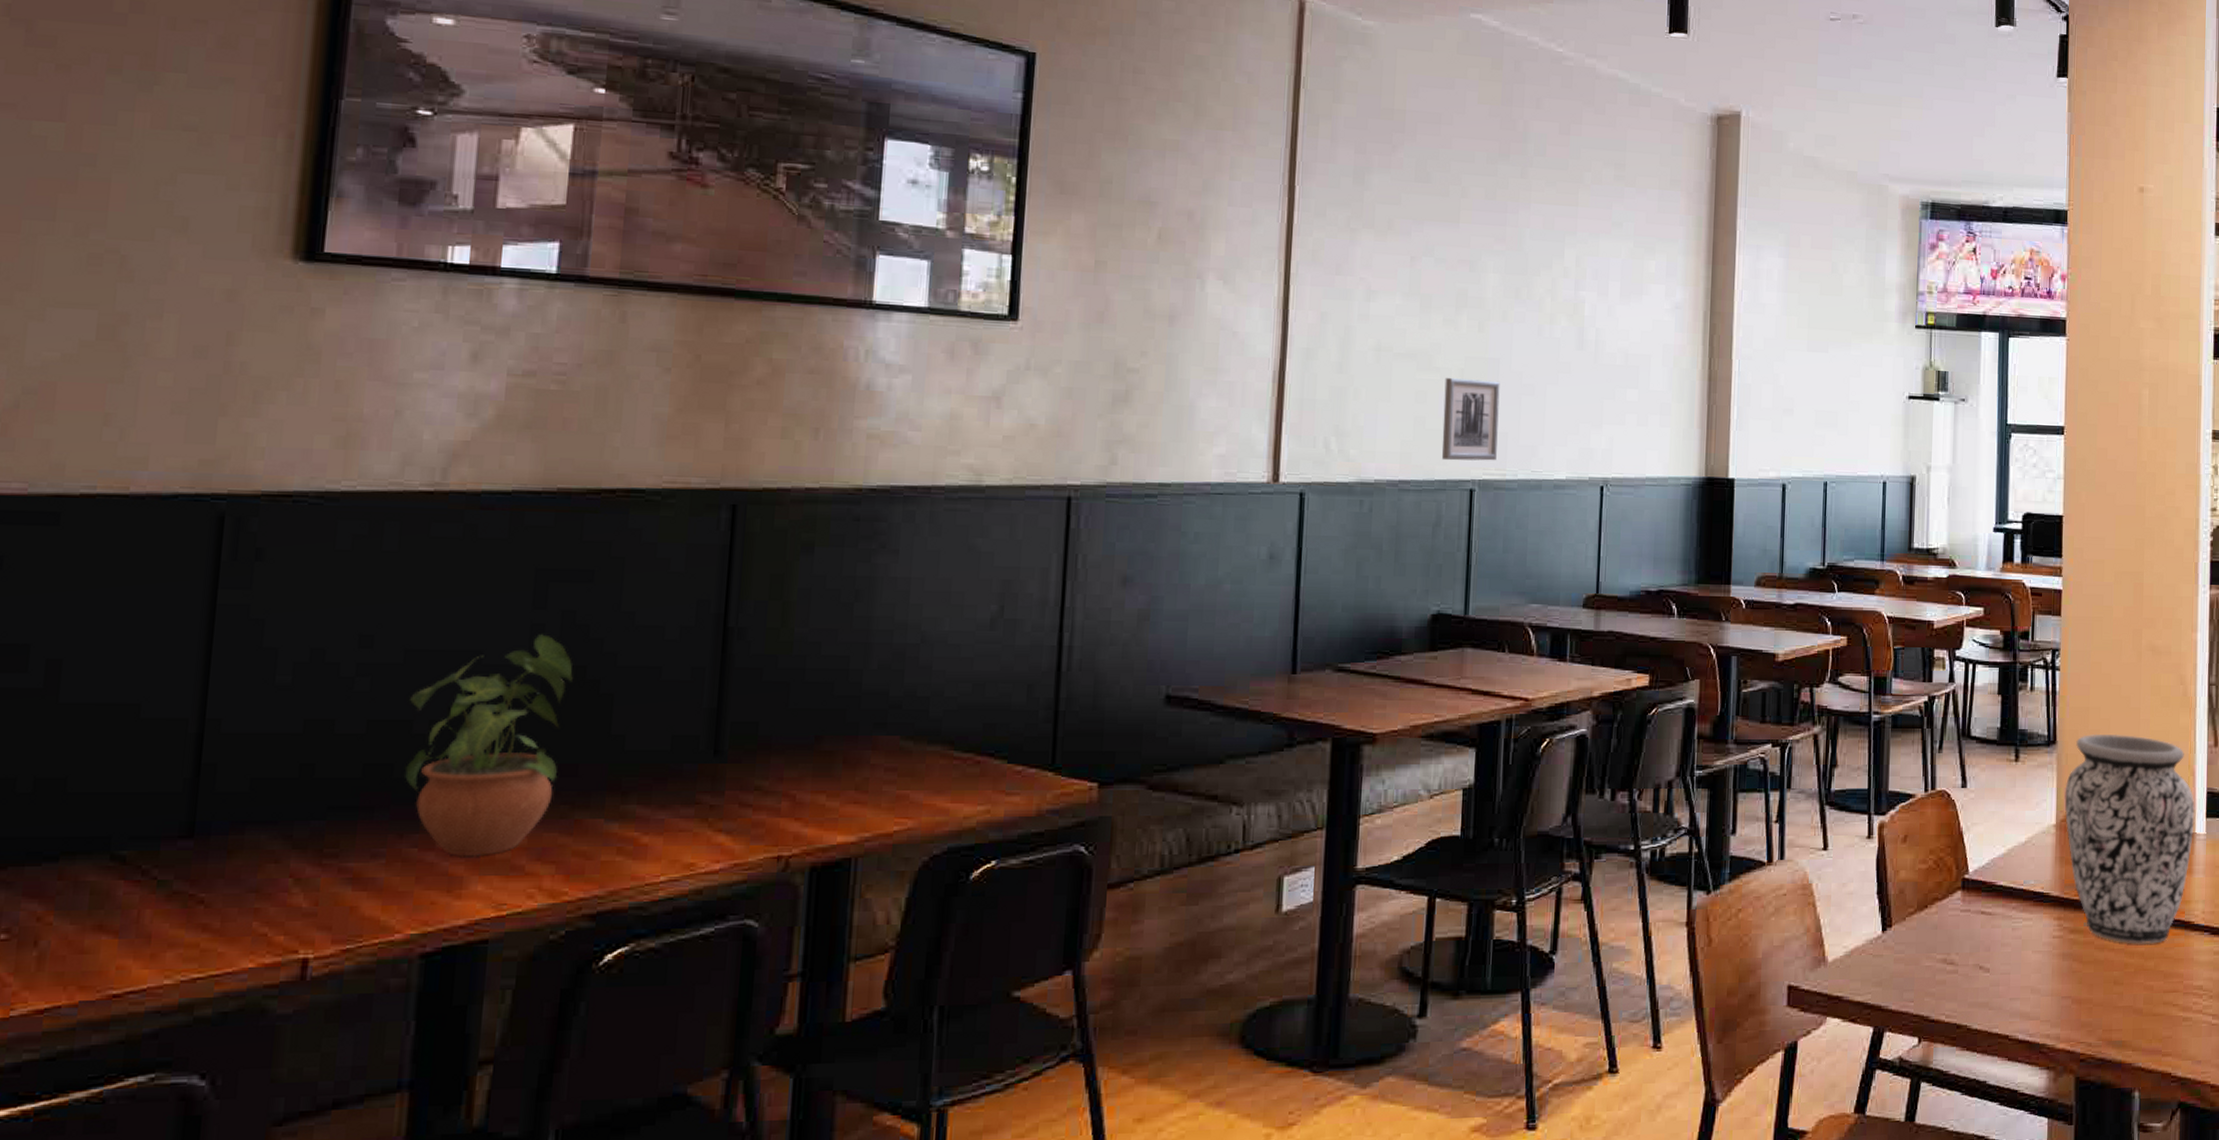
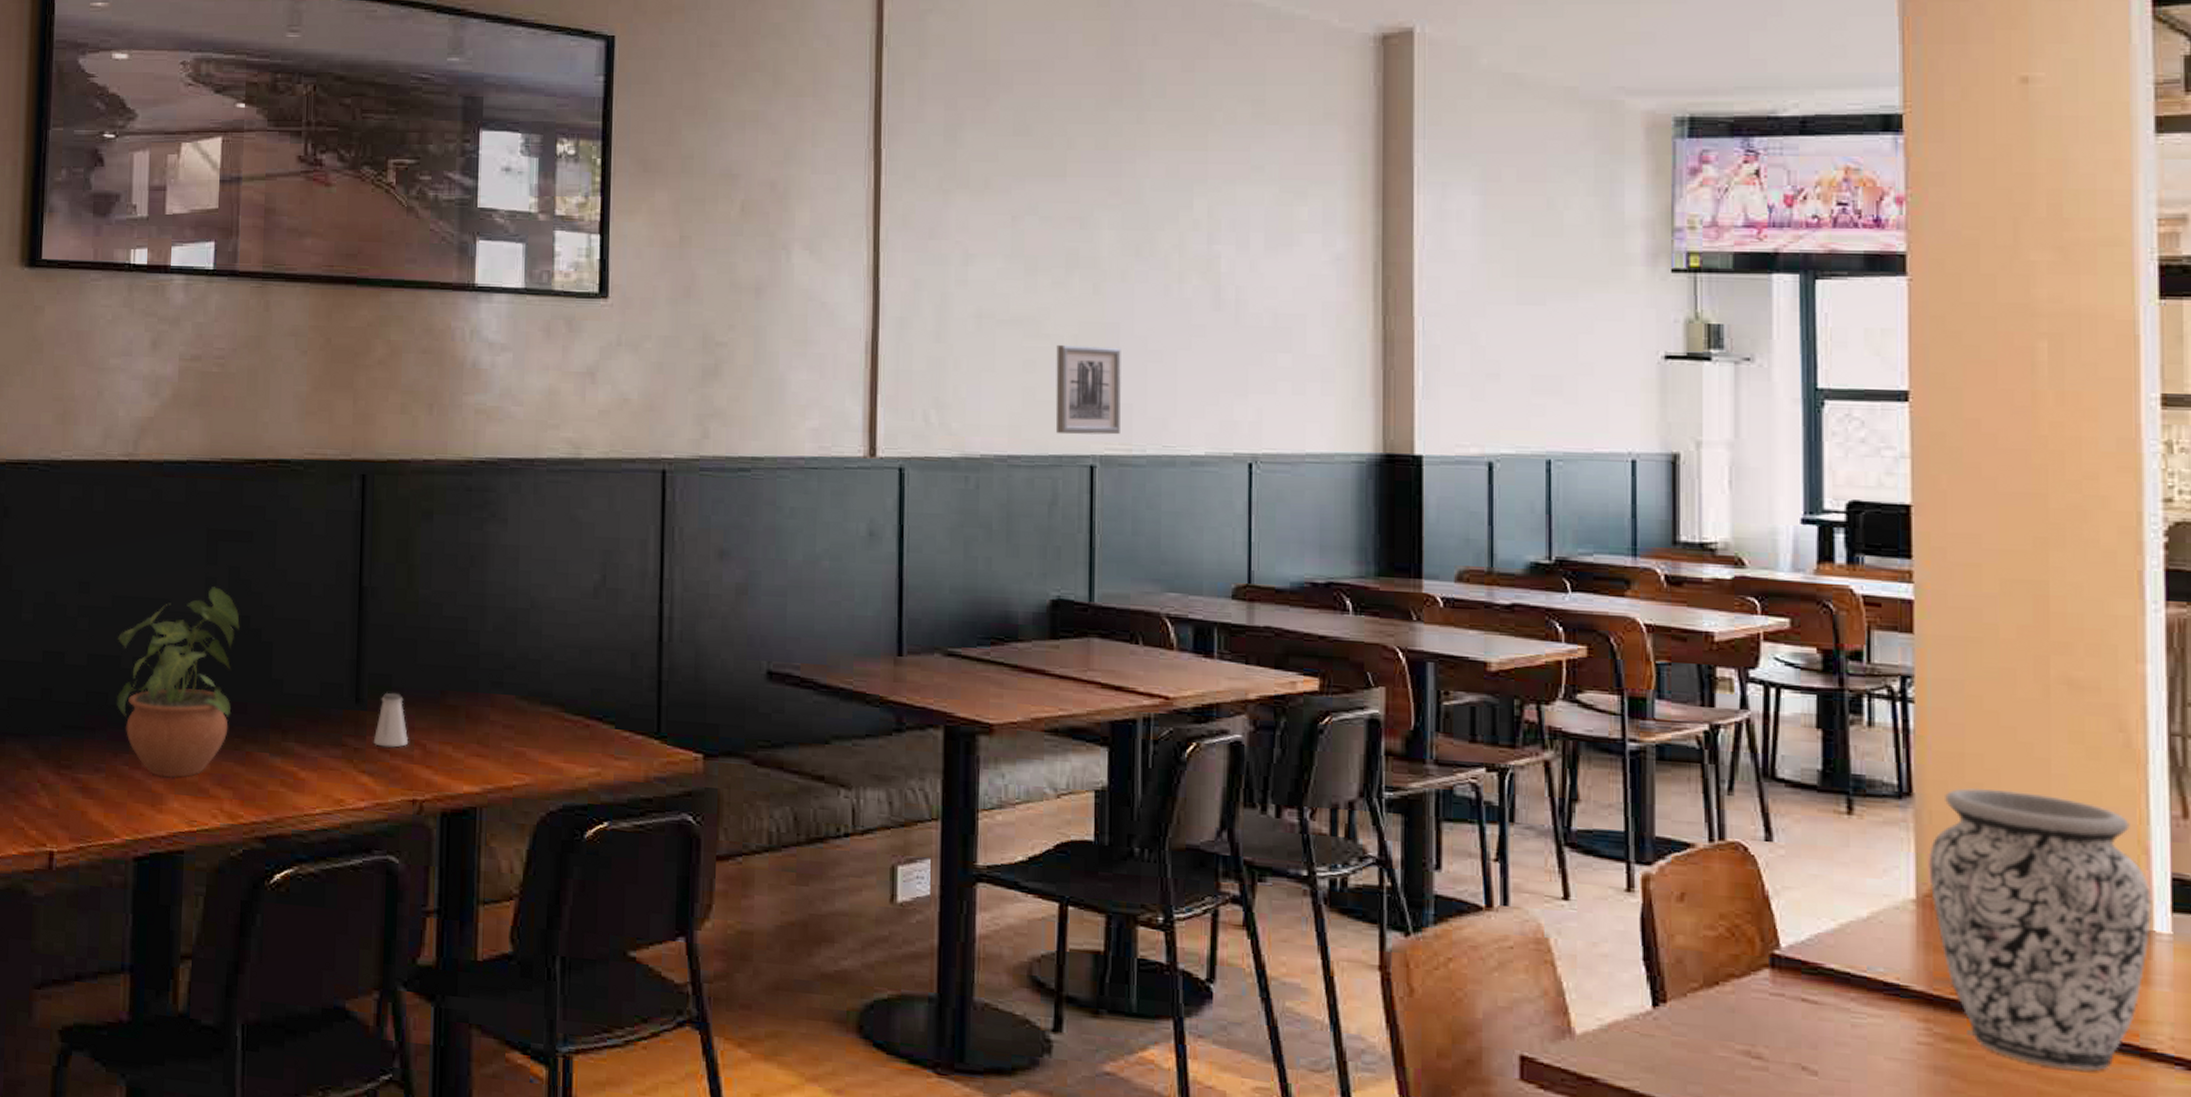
saltshaker: none [733,741,775,801] -> present [373,692,408,748]

